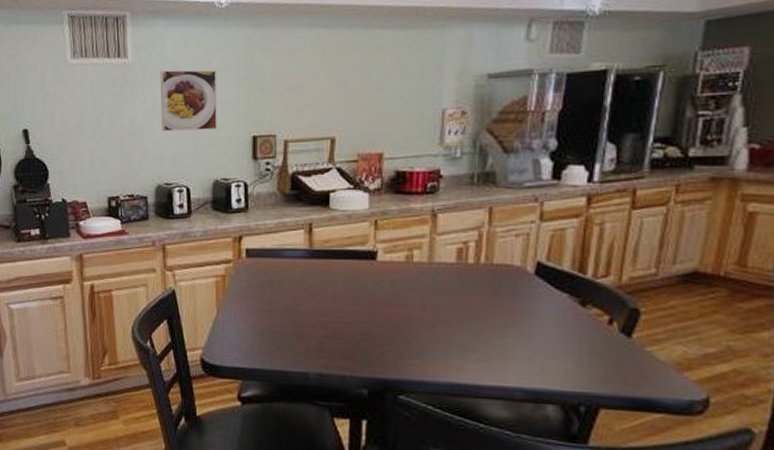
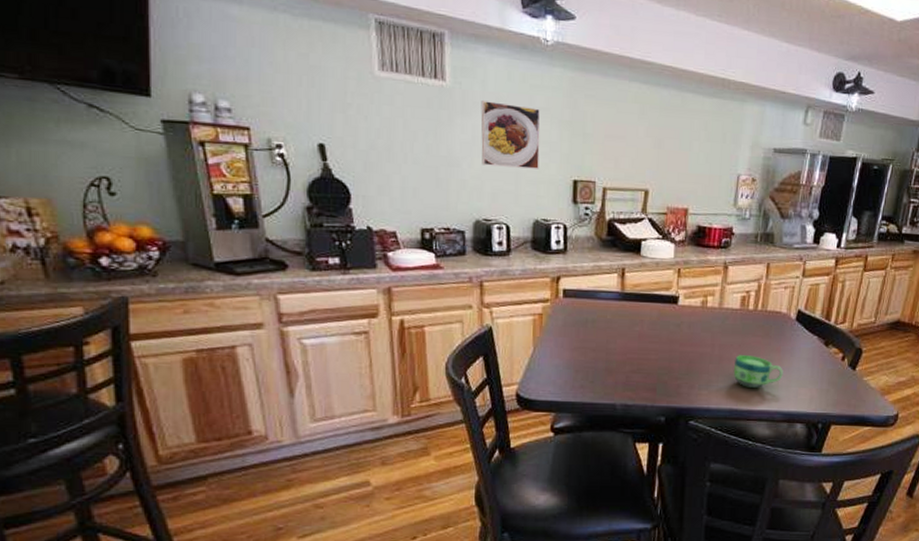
cup: none [452,318,522,358] -> present [733,355,783,388]

